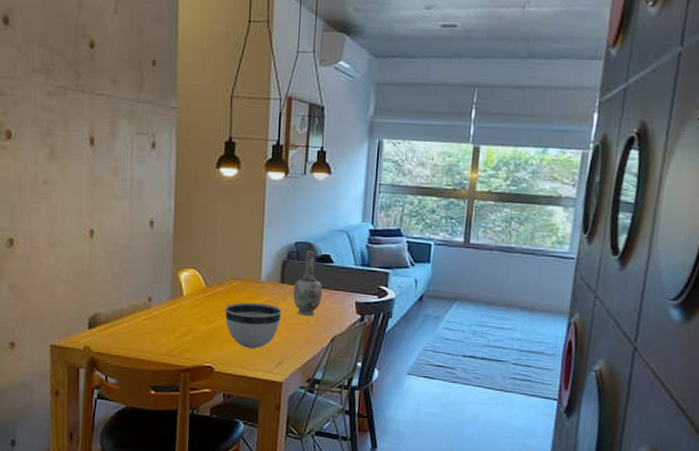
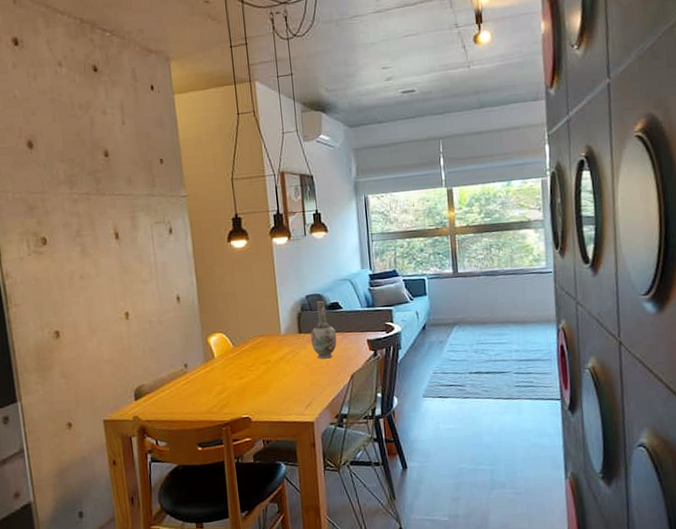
bowl: present [224,302,283,349] -> none [253,353,304,396]

